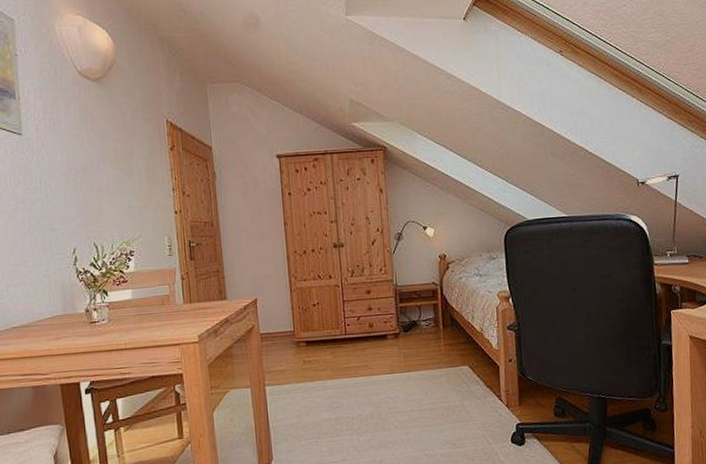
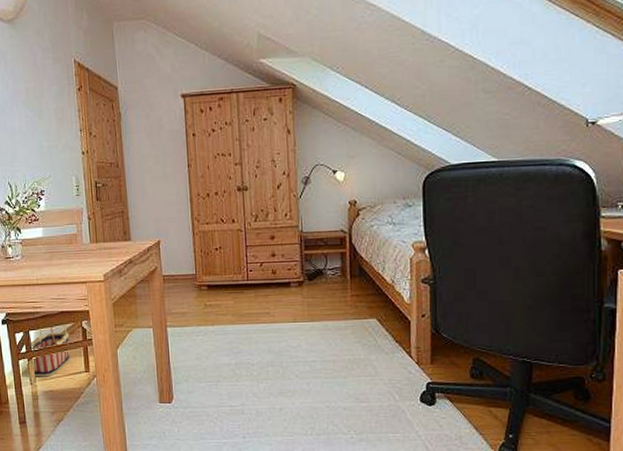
basket: none [115,388,162,449] -> present [28,323,70,377]

